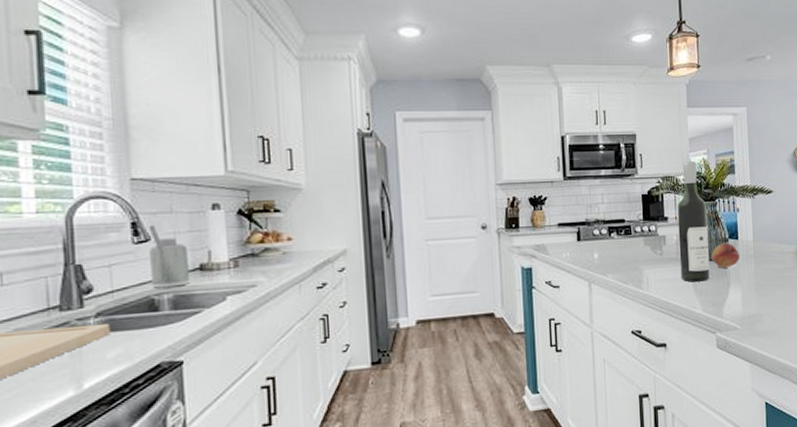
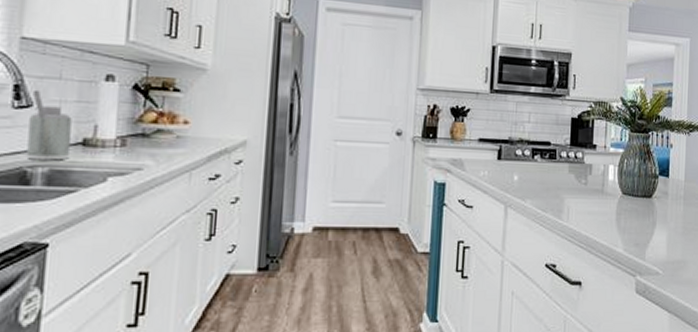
bottle: present [677,161,710,282] -> none [604,88,638,218]
fruit: present [711,242,740,268] -> none [638,179,669,207]

